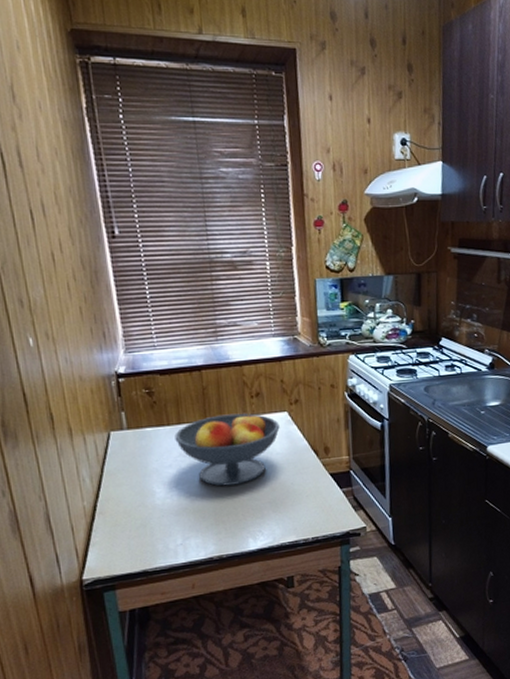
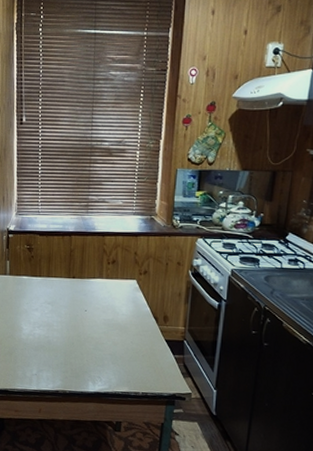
fruit bowl: present [175,411,280,487] -> none [43,274,128,335]

